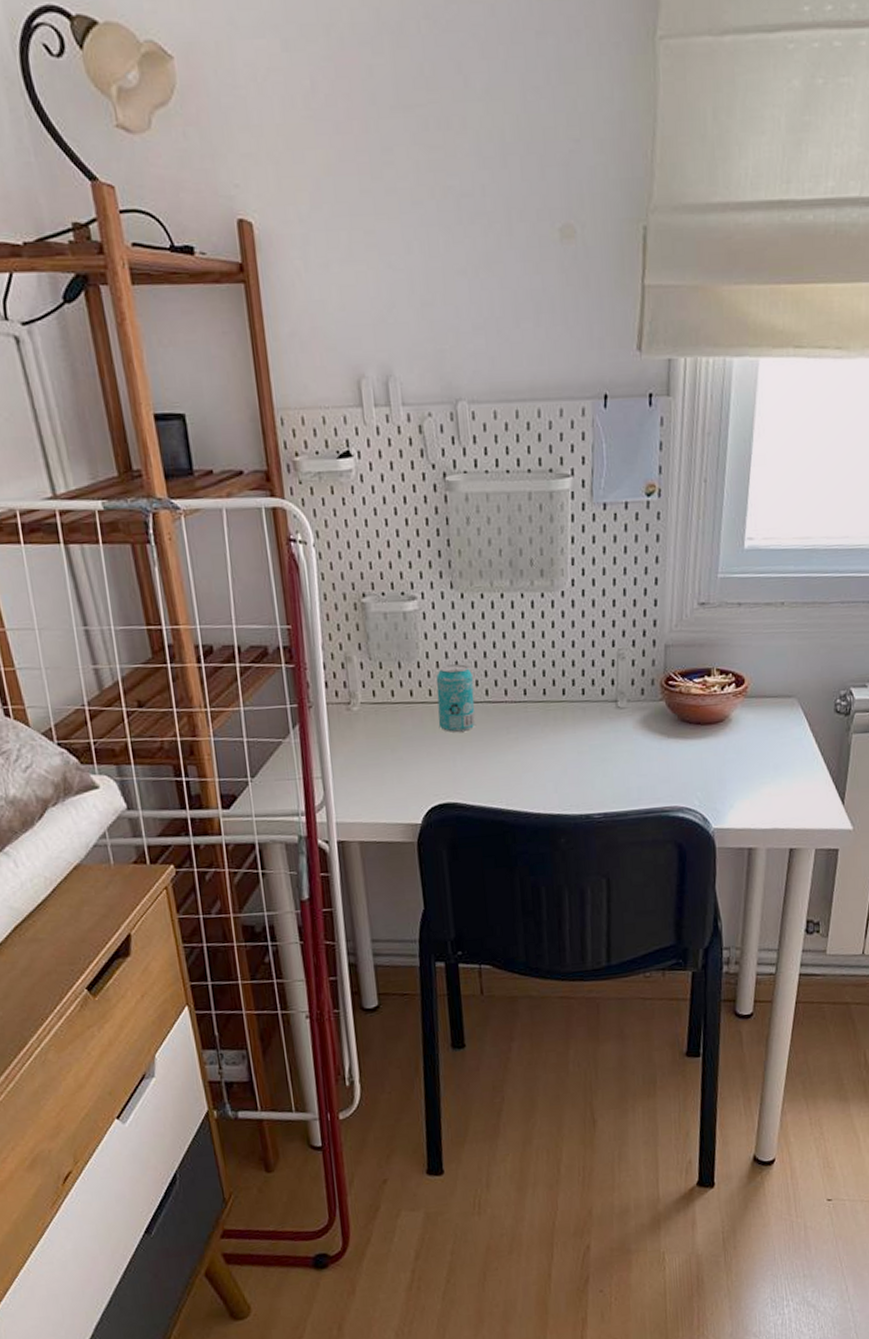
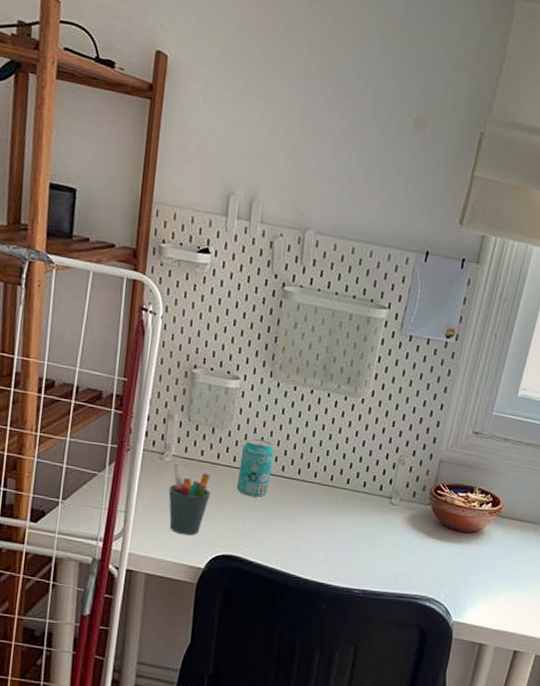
pen holder: none [363,709,412,790] -> present [168,462,211,535]

